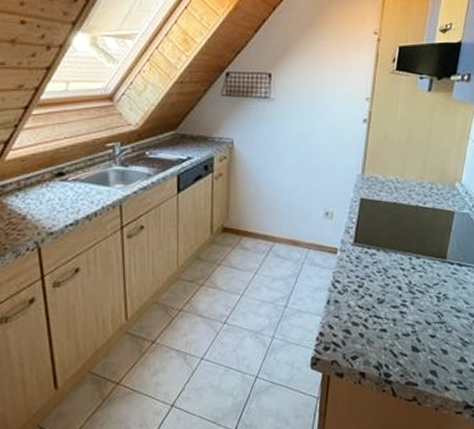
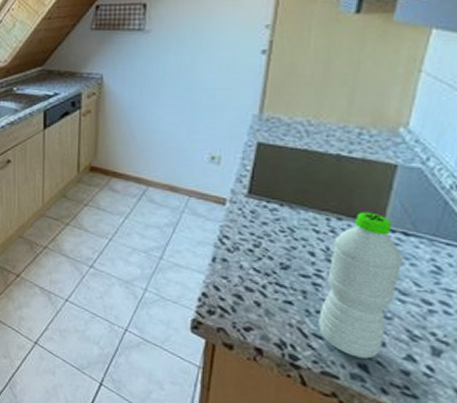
water bottle: none [404,250,459,366] -> present [318,212,404,359]

